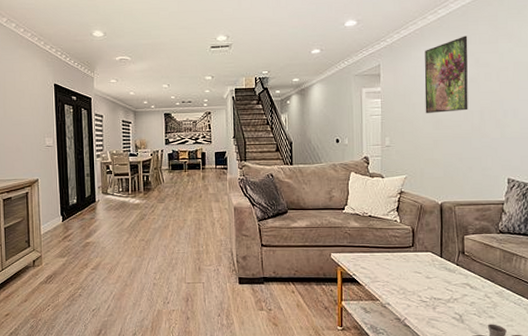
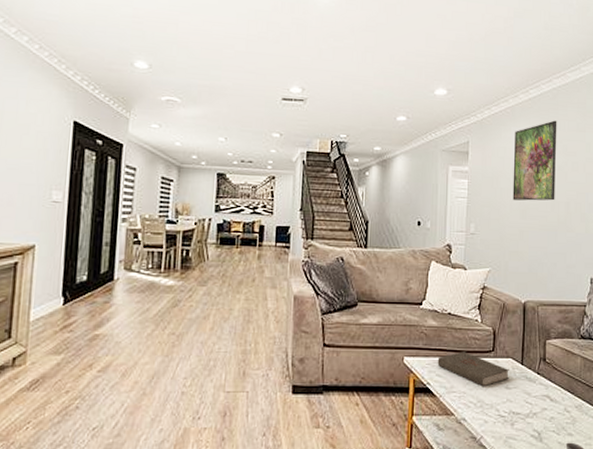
book: none [361,247,429,277] -> present [437,351,509,387]

